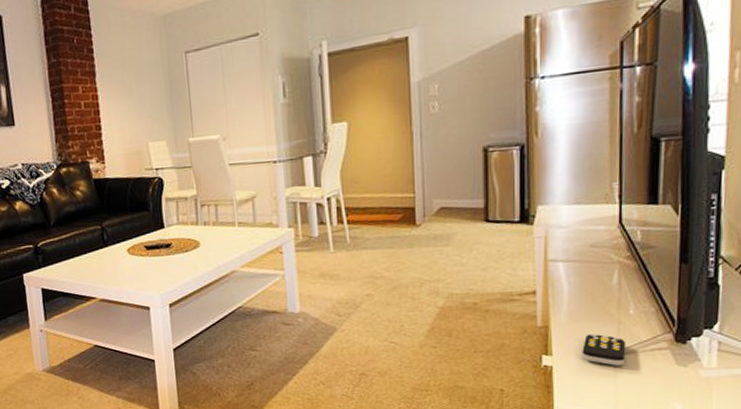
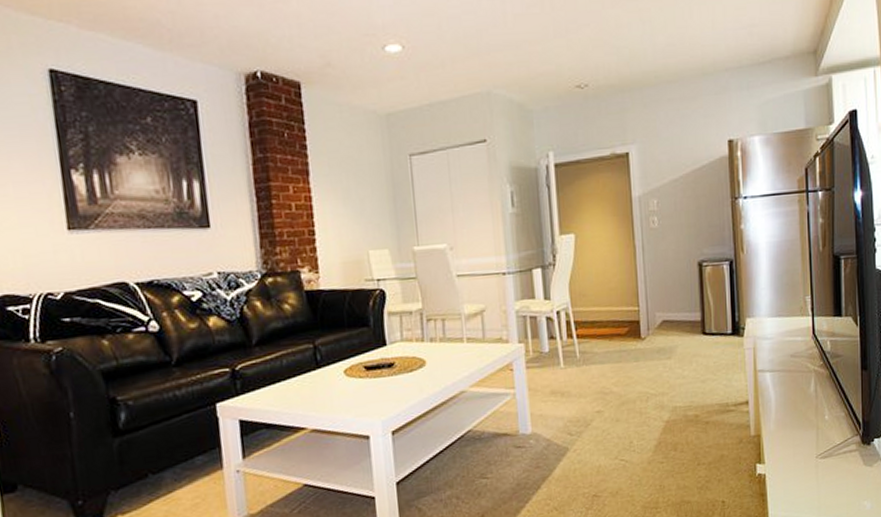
remote control: present [582,333,627,366] -> none [789,439,825,470]

